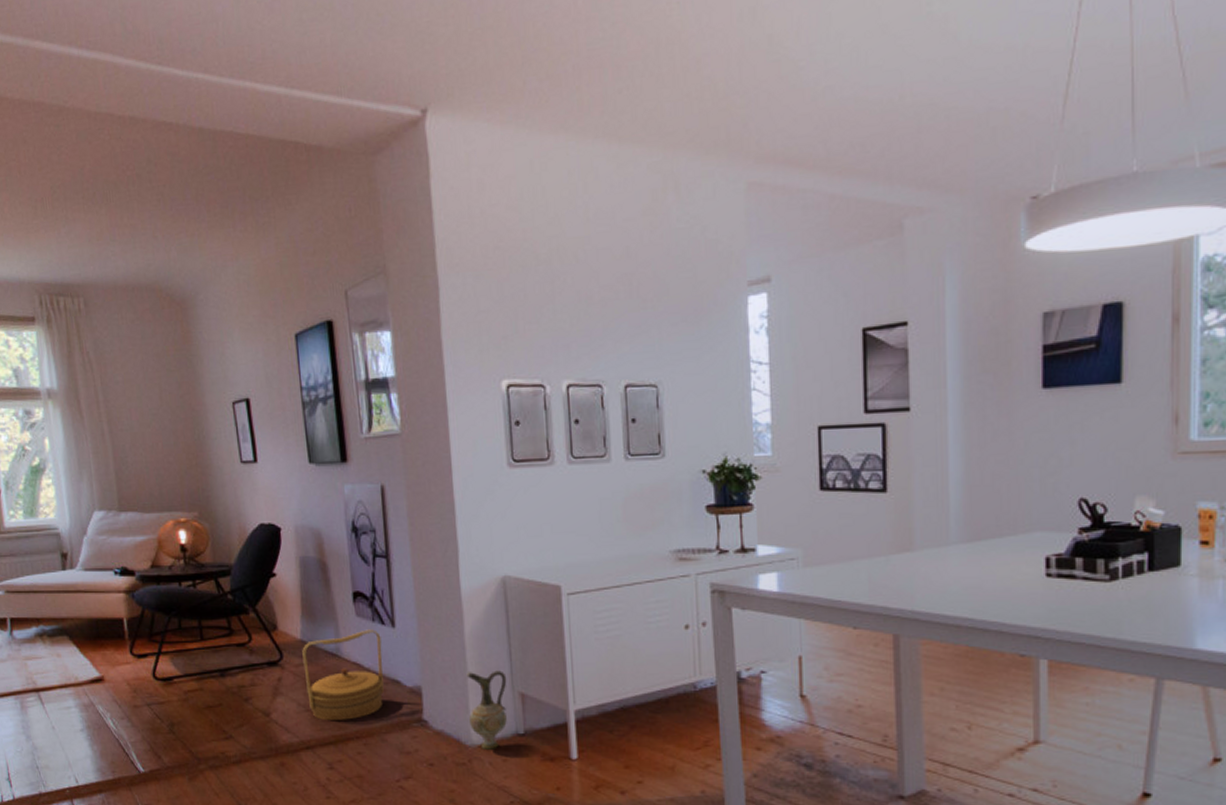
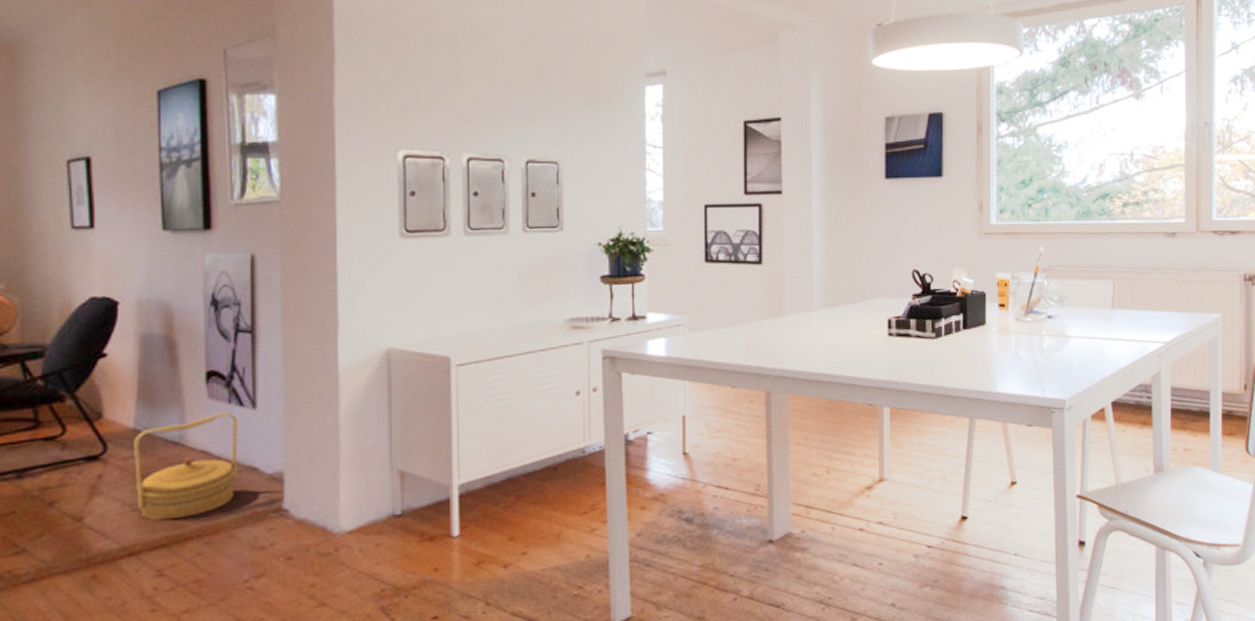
ceramic jug: present [466,670,507,751] -> none [339,448,385,537]

